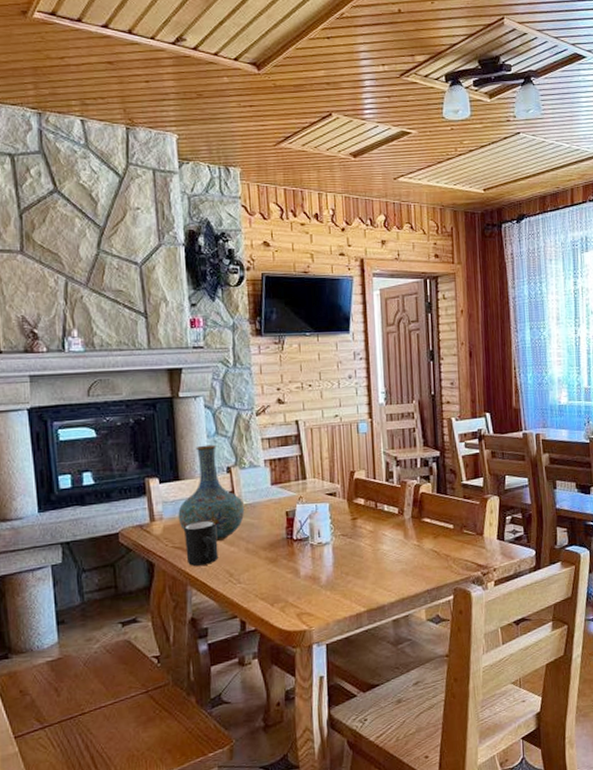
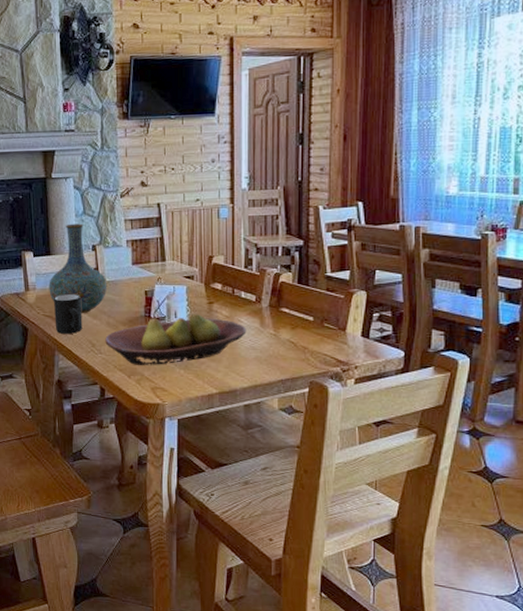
fruit bowl: none [244,530,391,592] -> present [105,313,247,365]

